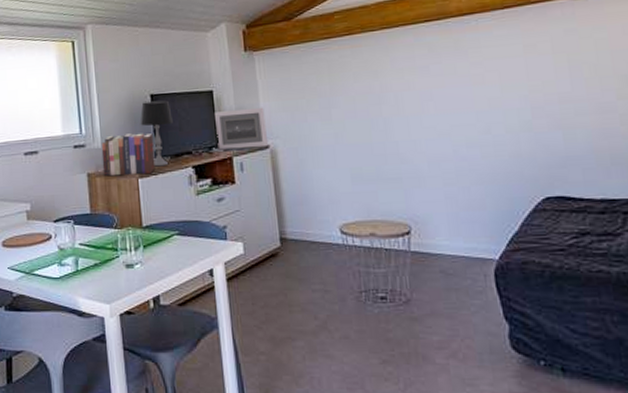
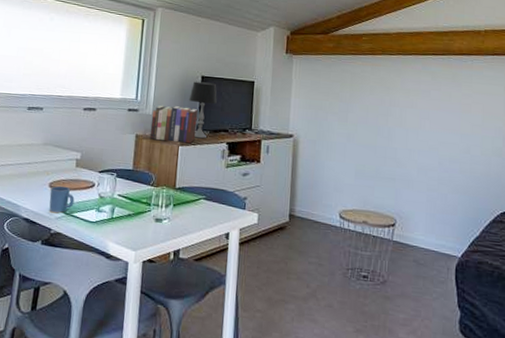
mug: none [4,242,33,274] -> present [49,186,75,214]
picture frame: present [215,107,269,150] -> none [250,100,294,136]

